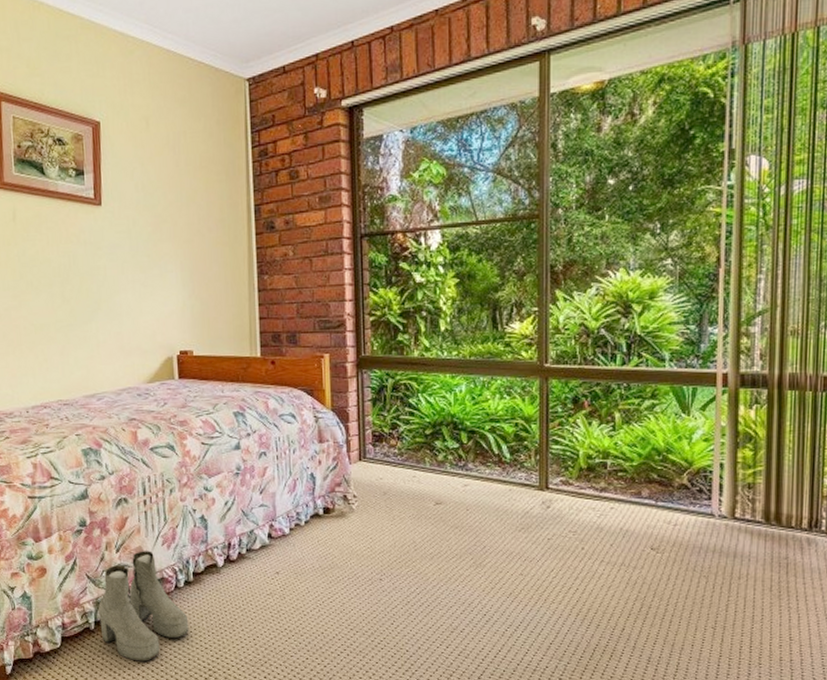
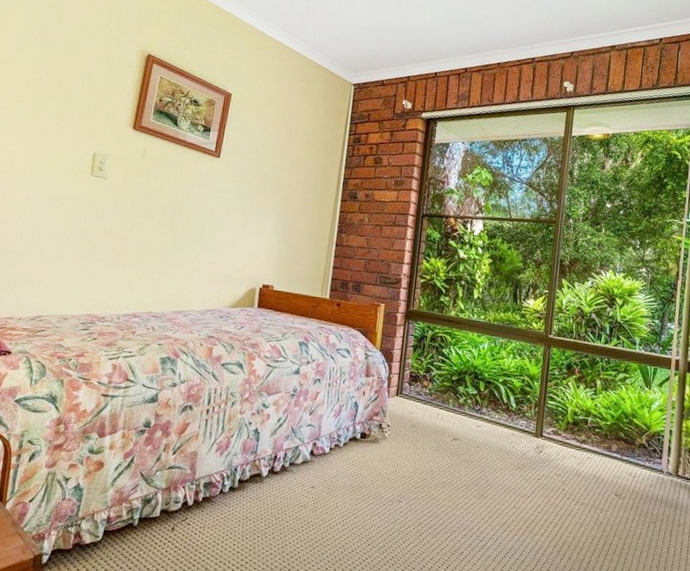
boots: present [98,551,189,661] -> none [143,455,227,561]

